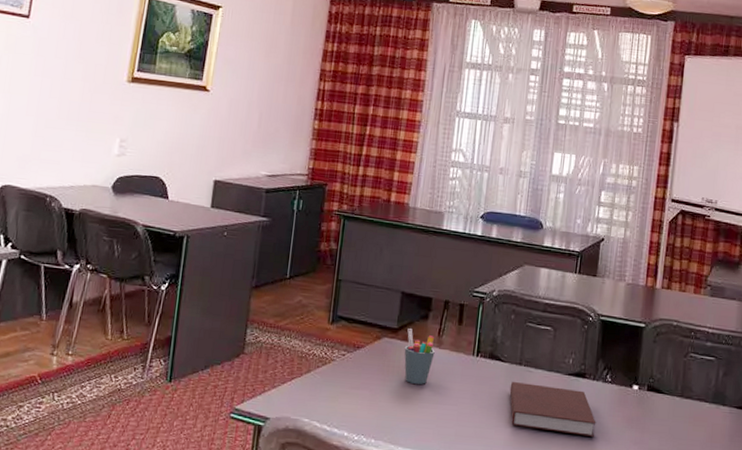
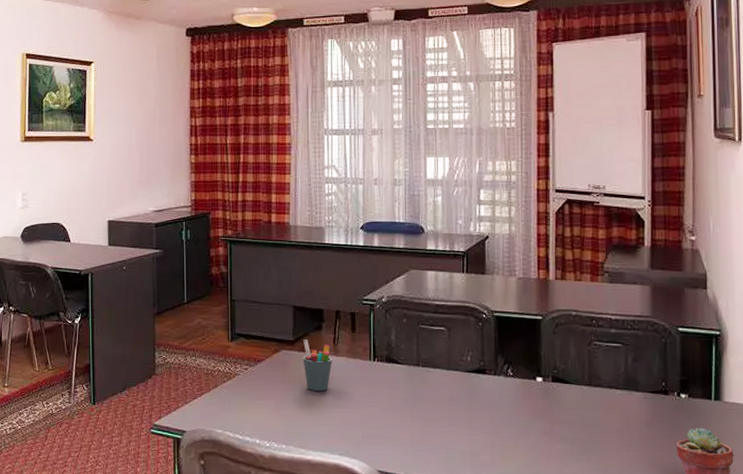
notebook: present [509,381,596,437] -> none [410,382,503,430]

